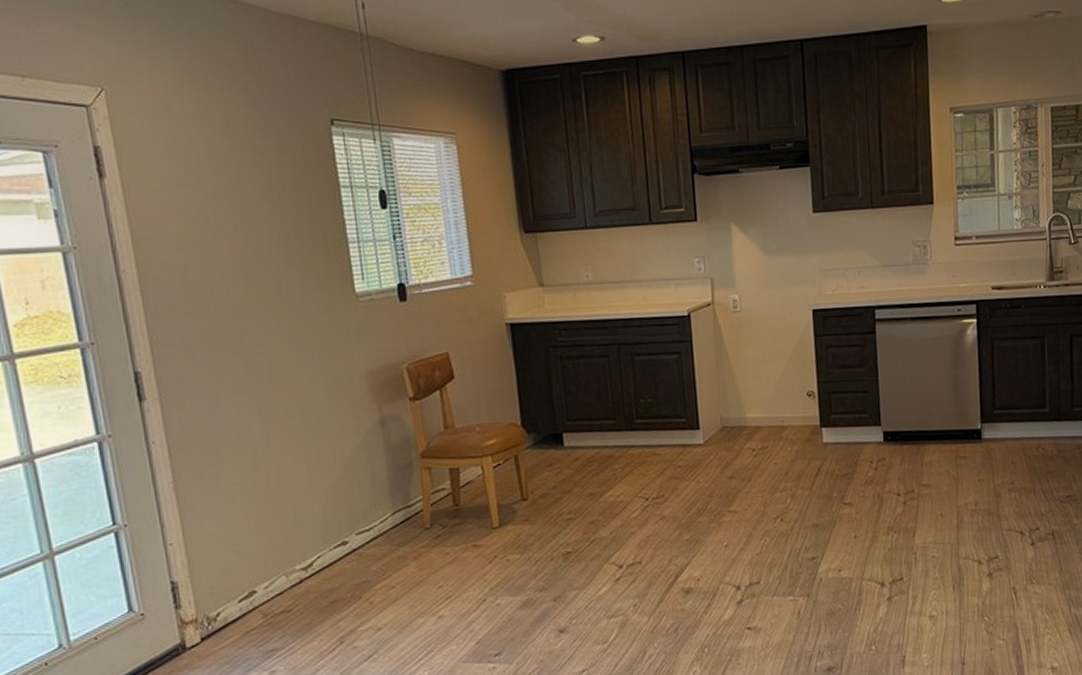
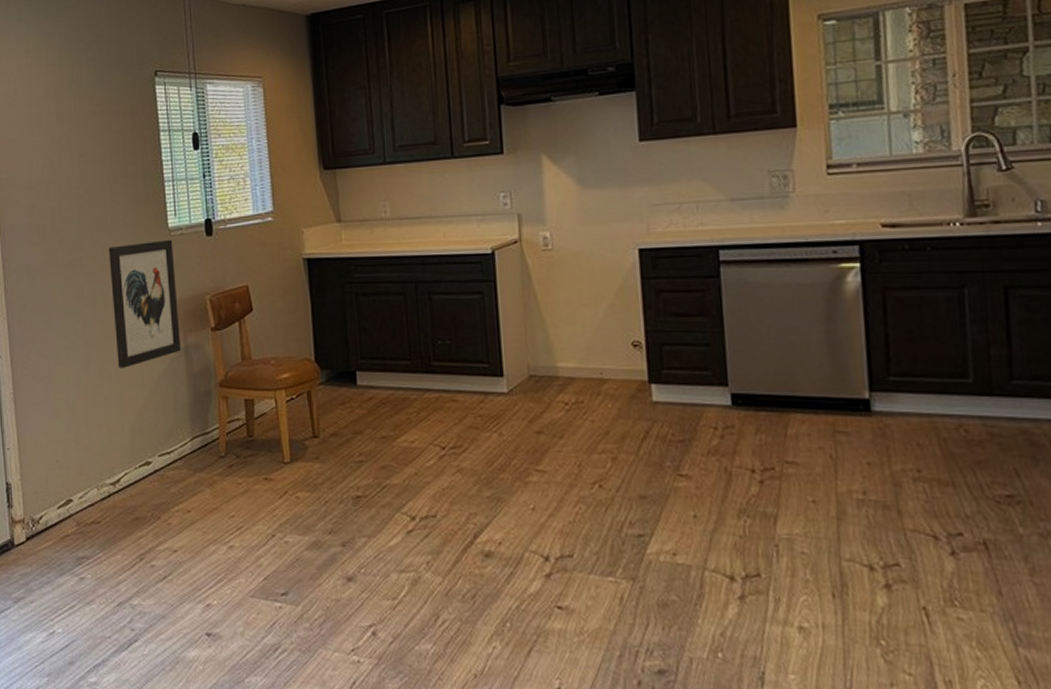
wall art: none [284,305,376,446] -> present [108,239,181,368]

